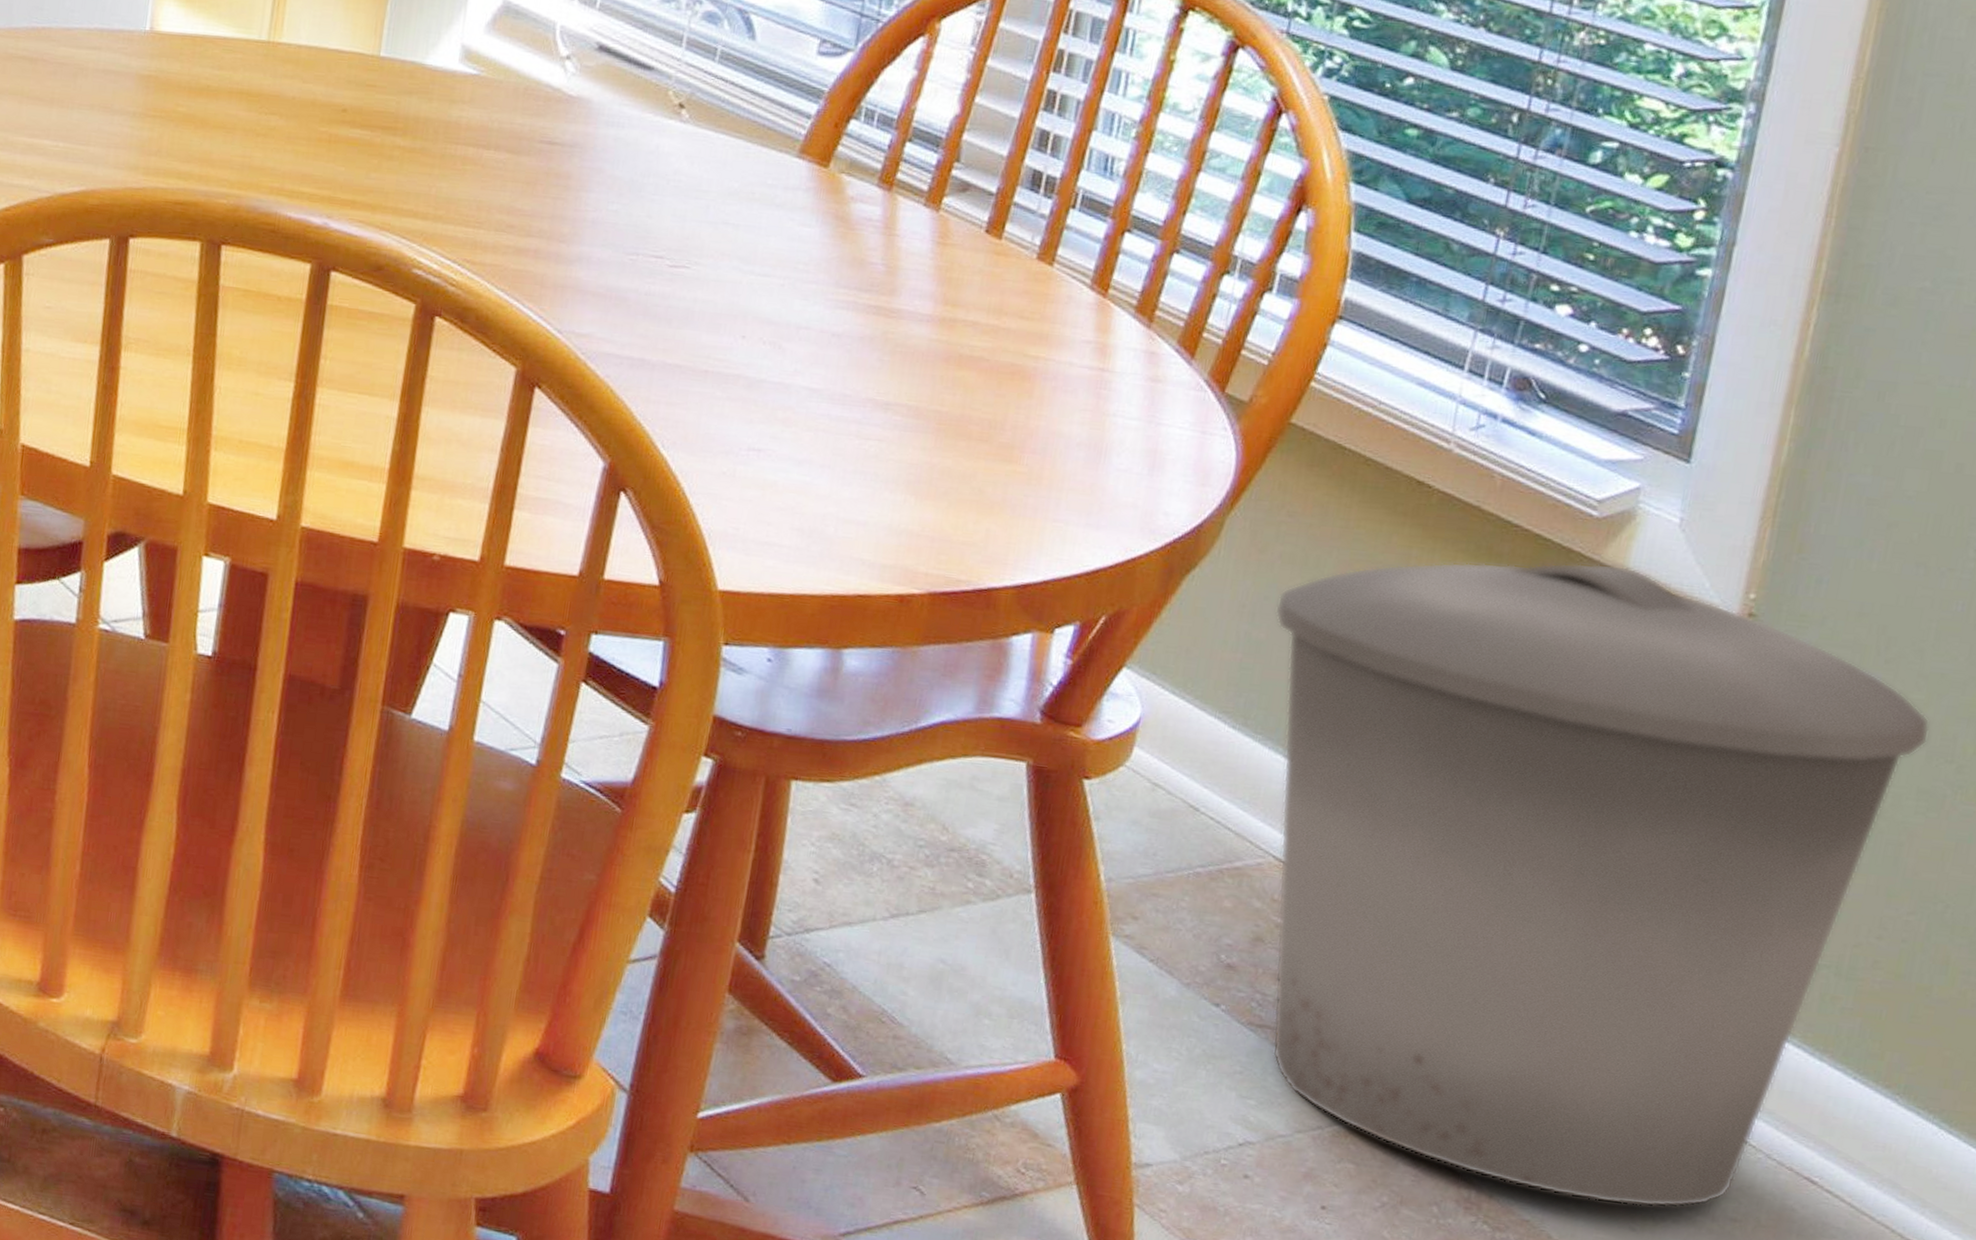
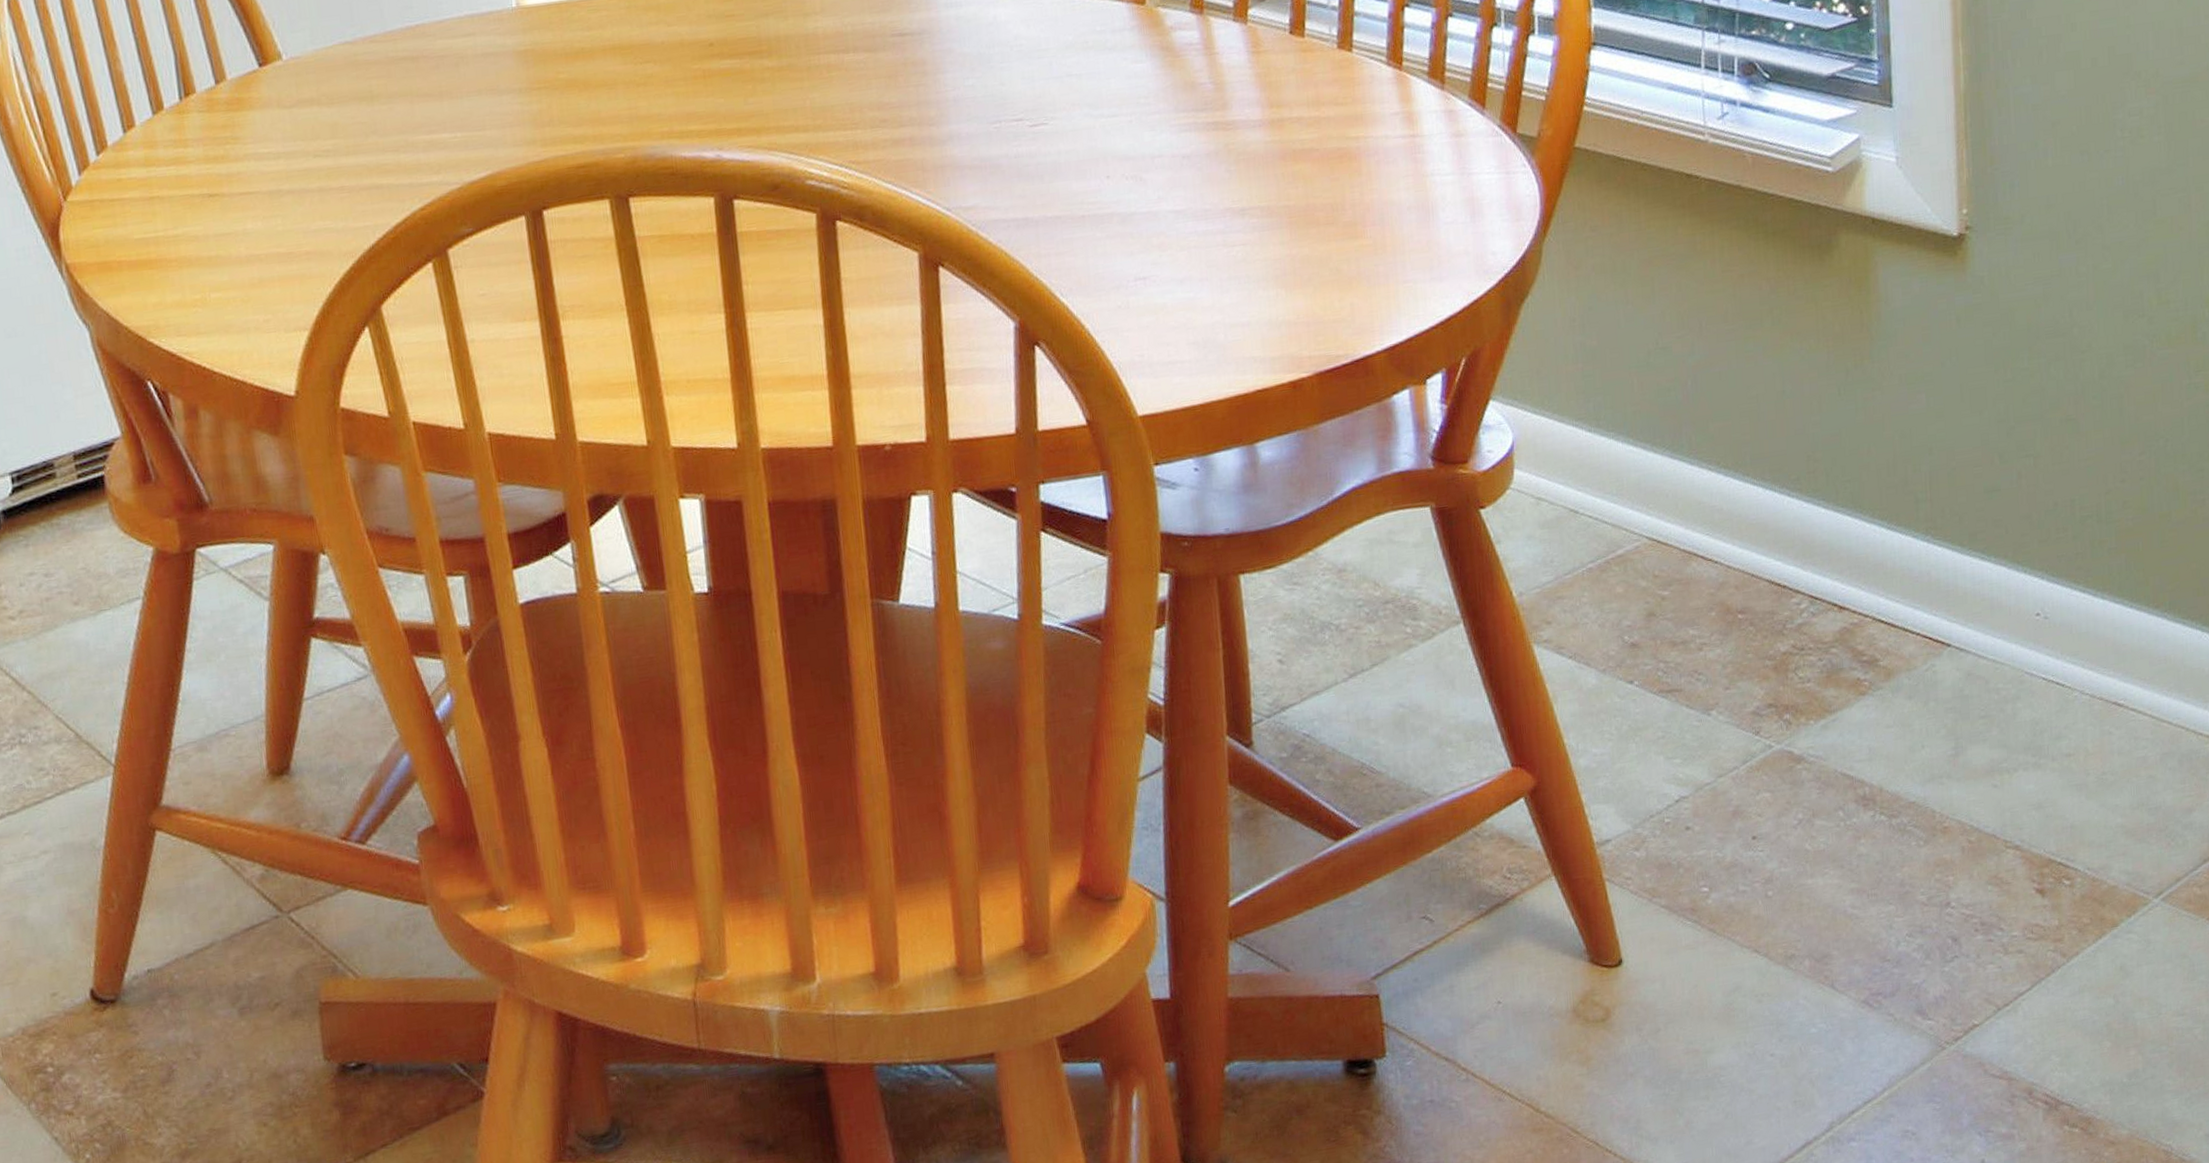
trash can: present [1272,562,1930,1208] -> none [1599,209,2122,774]

